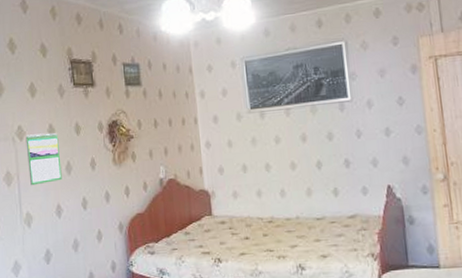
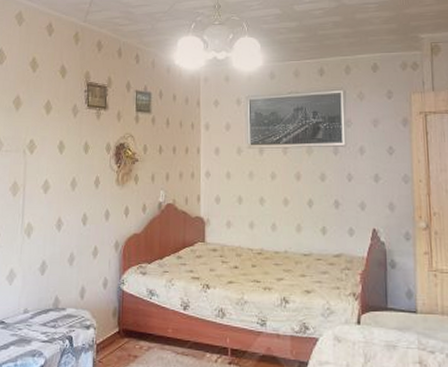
calendar: present [25,133,62,186] -> none [34,149,67,198]

